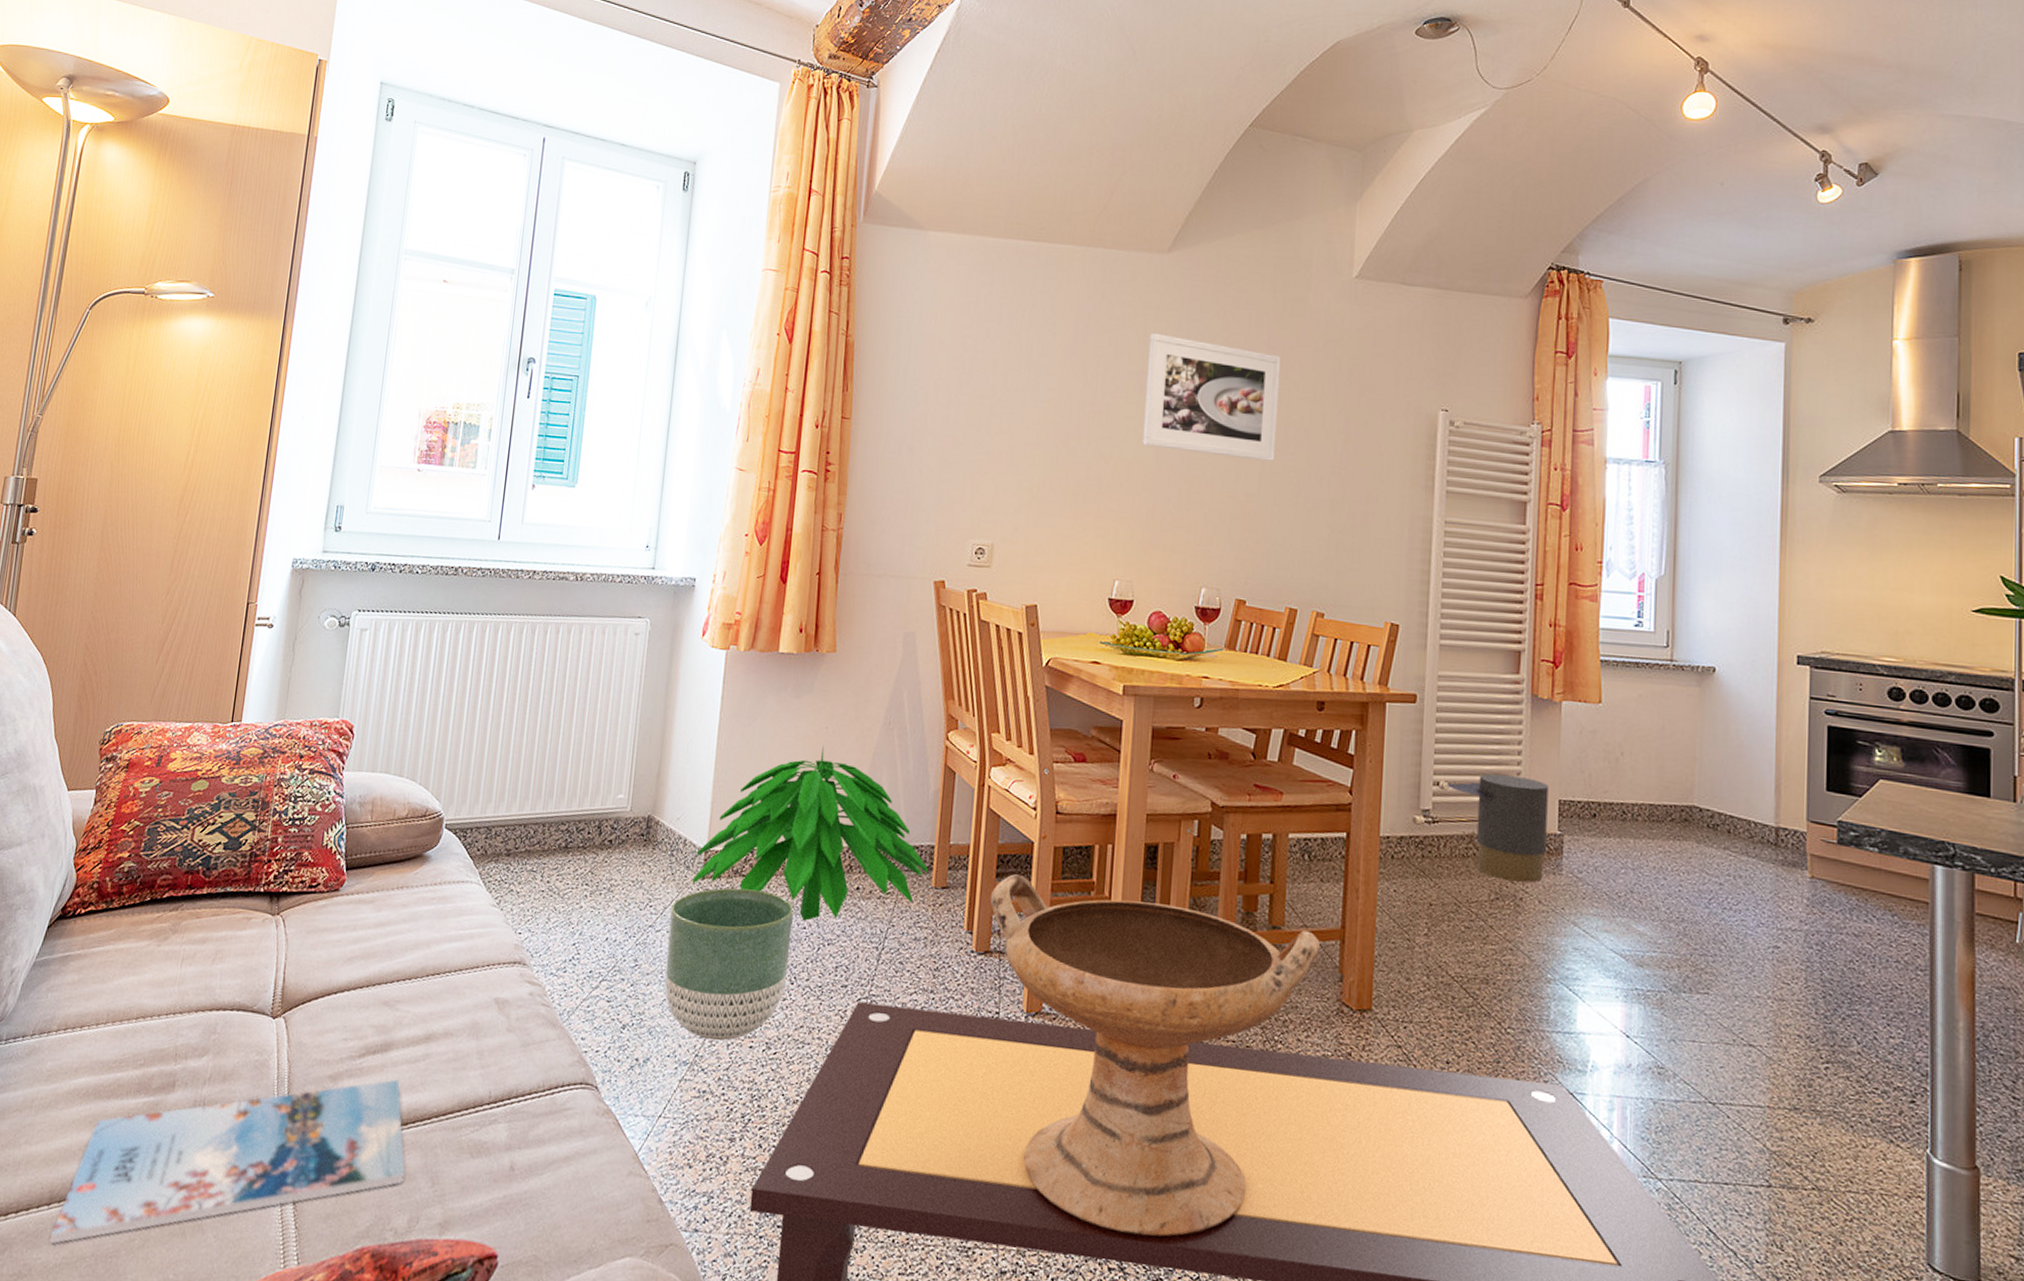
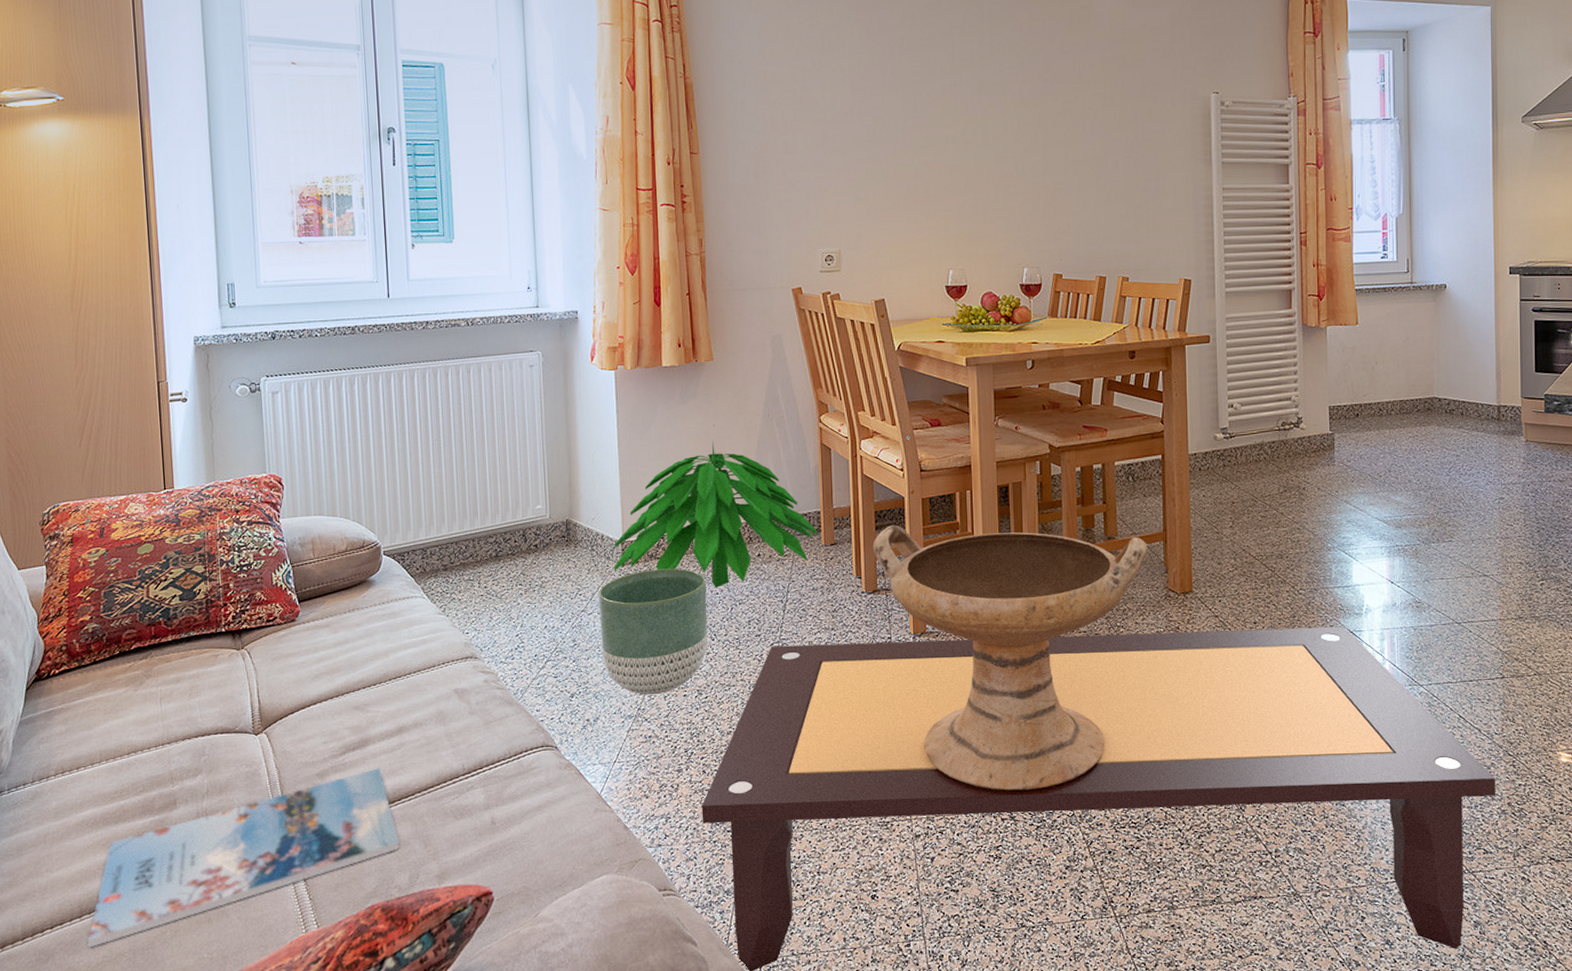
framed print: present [1142,332,1281,461] -> none [958,49,1076,153]
trash can: present [1448,773,1549,883] -> none [1240,391,1321,476]

